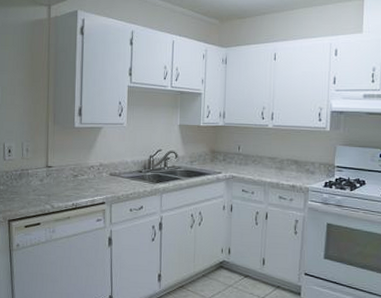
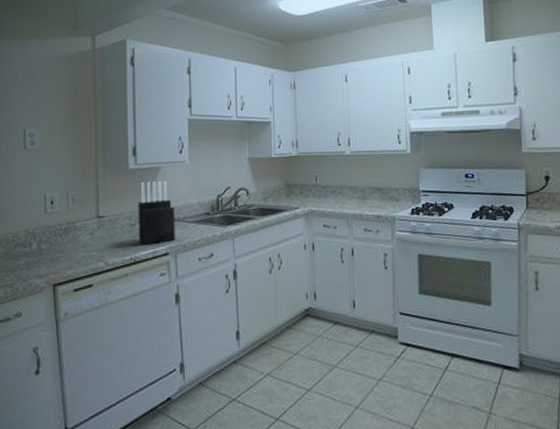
knife block: none [80,140,112,194] -> present [138,181,175,245]

